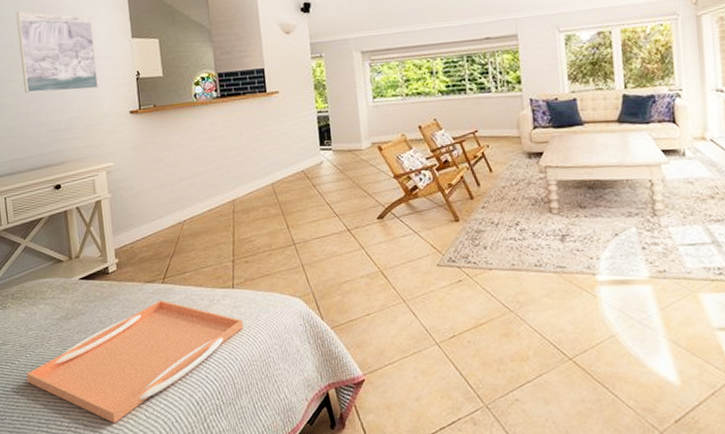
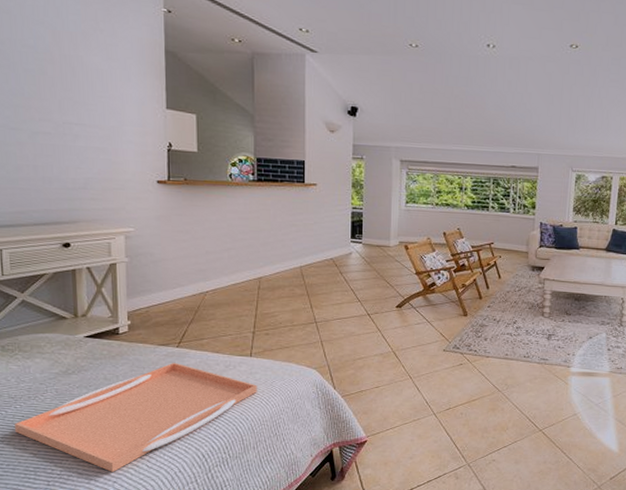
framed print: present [16,10,98,93] -> none [28,57,123,153]

